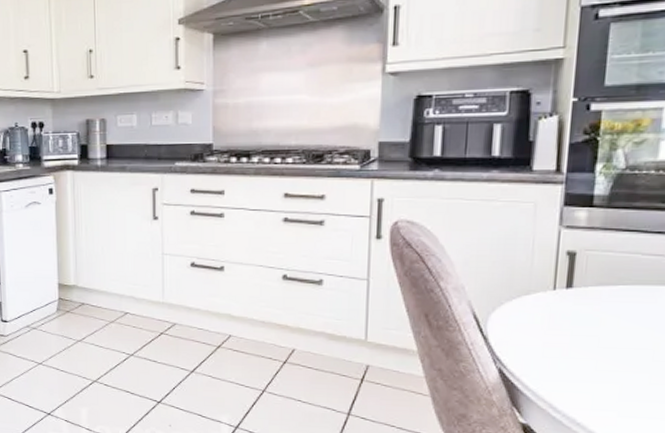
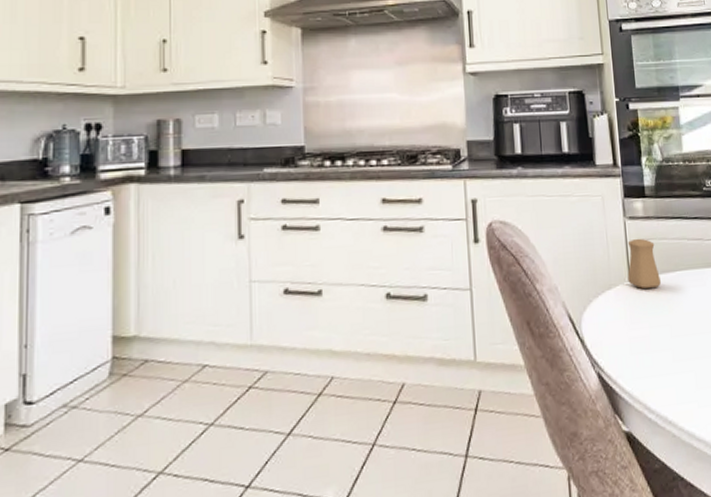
salt shaker: none [552,248,596,298] -> present [627,238,661,289]

